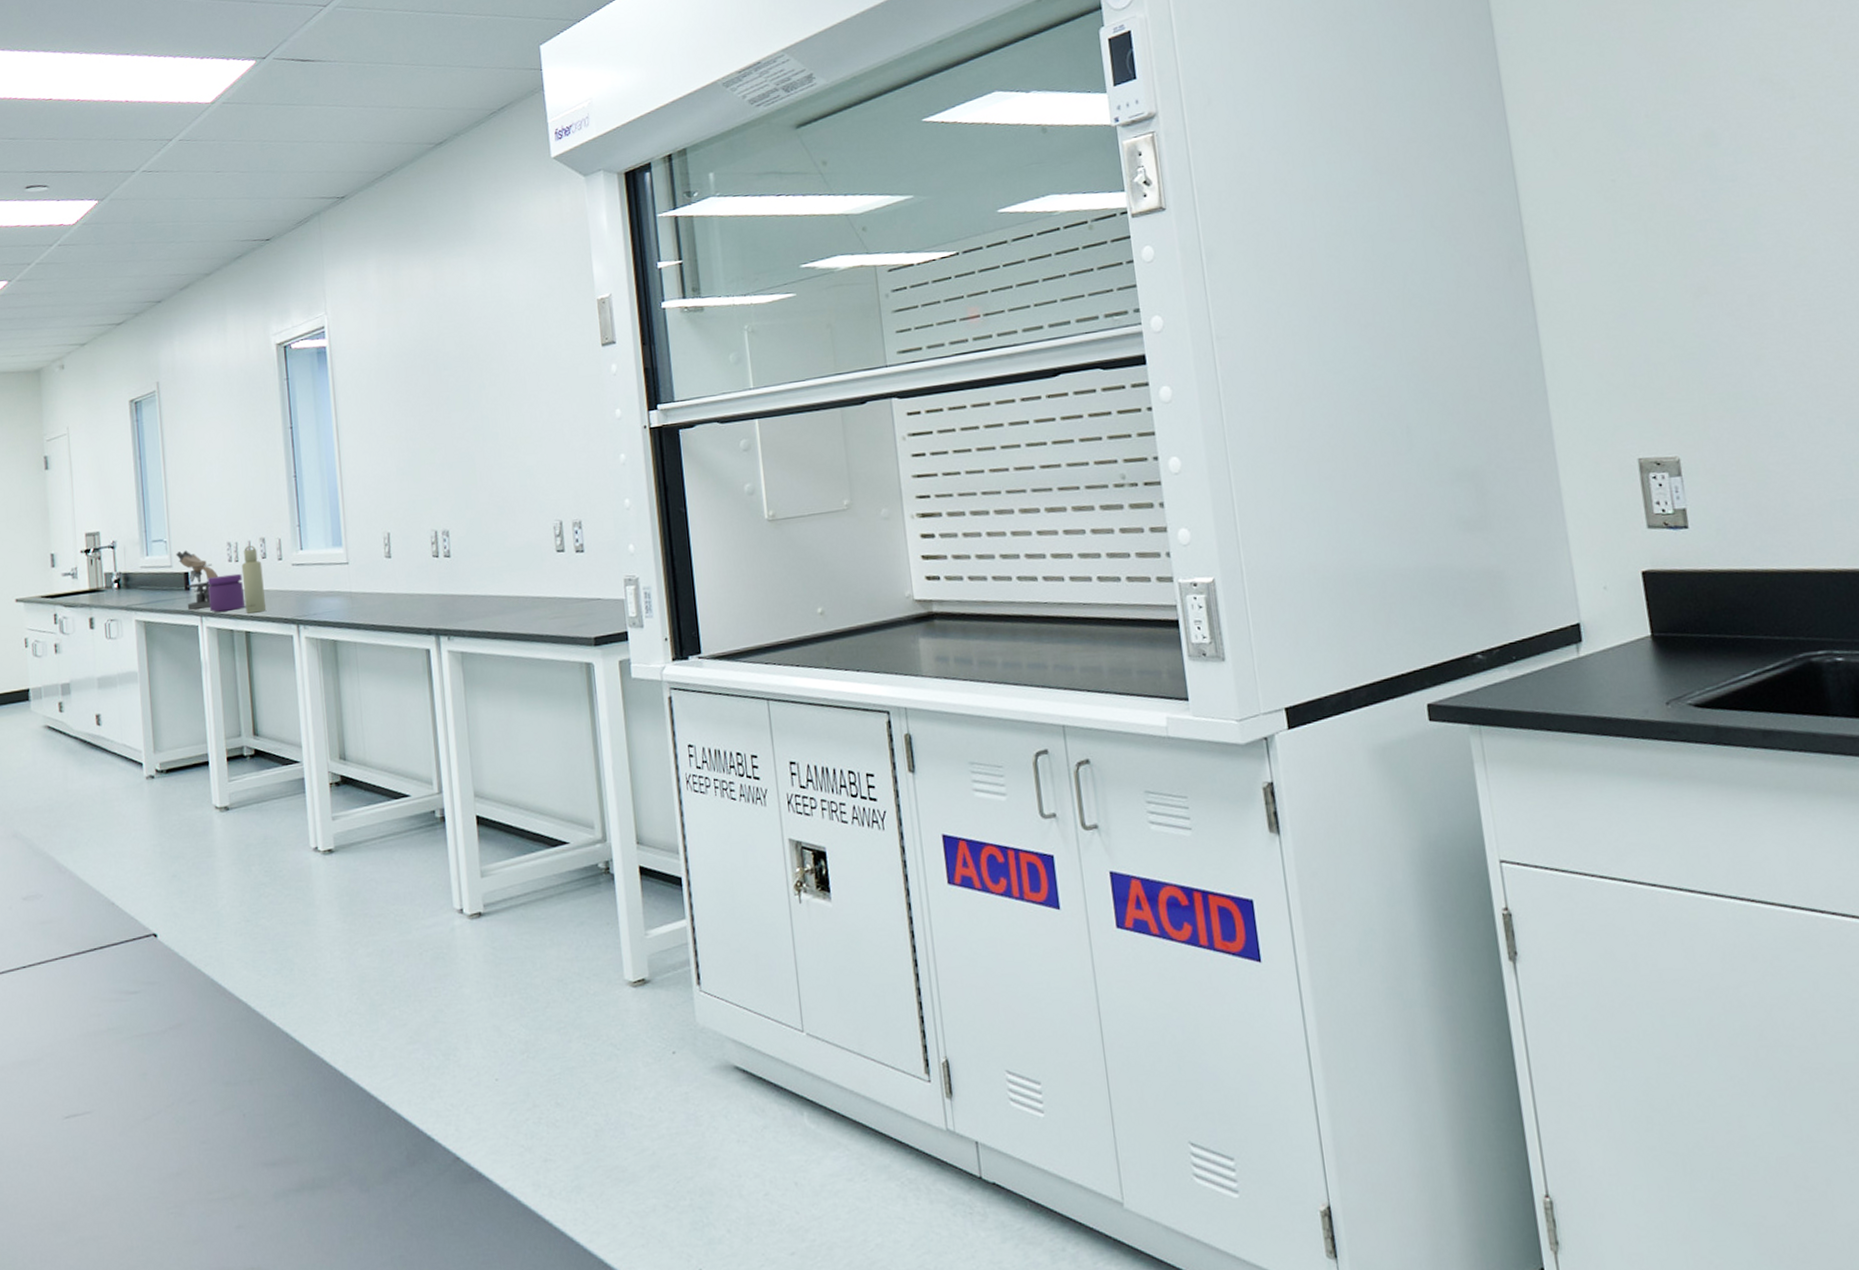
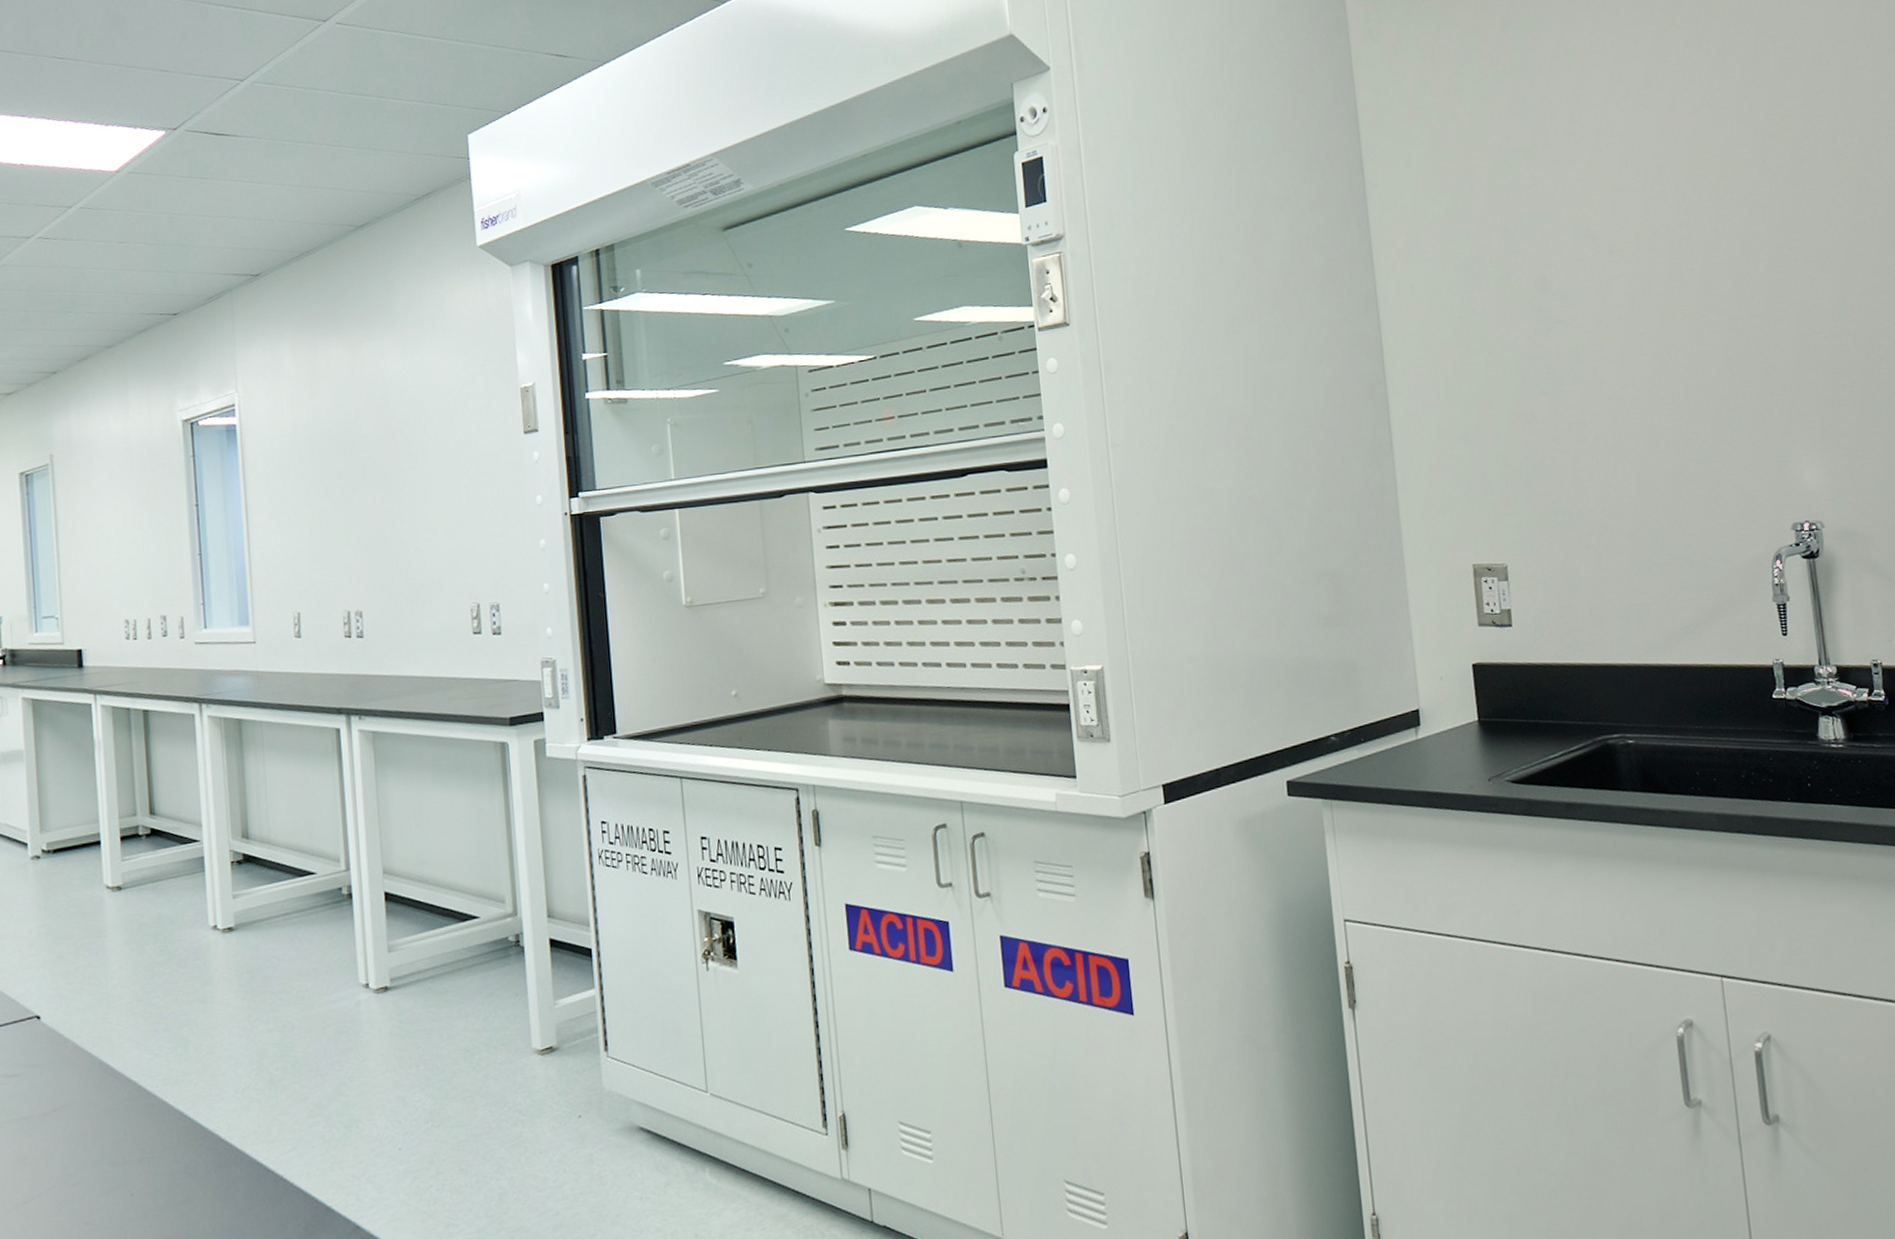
microscope: present [176,550,219,610] -> none [68,626,115,688]
jar: present [207,573,246,613] -> none [102,651,144,691]
bottle: present [241,545,267,614] -> none [140,623,167,692]

